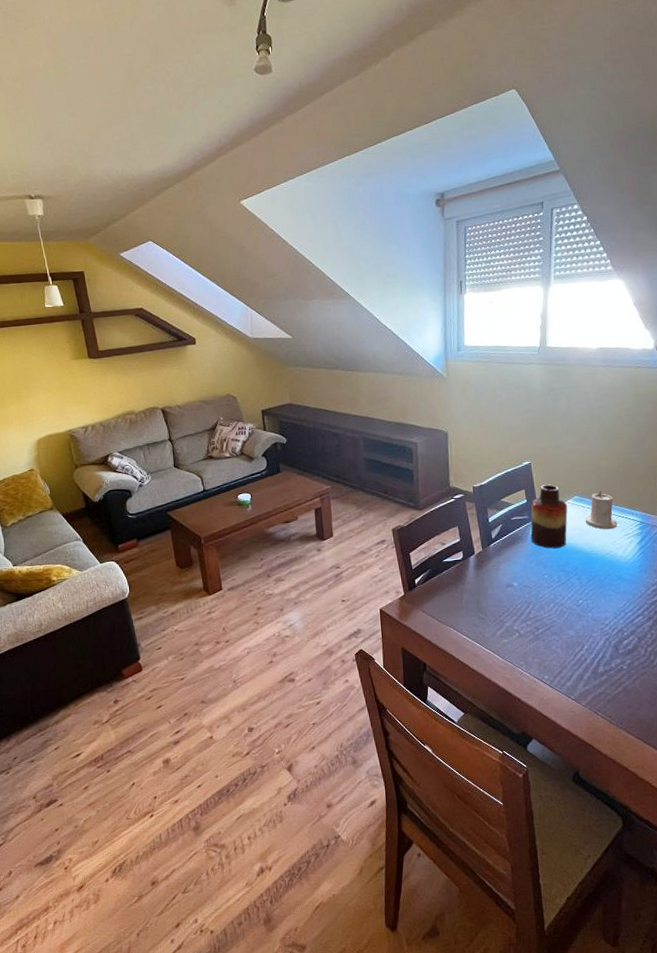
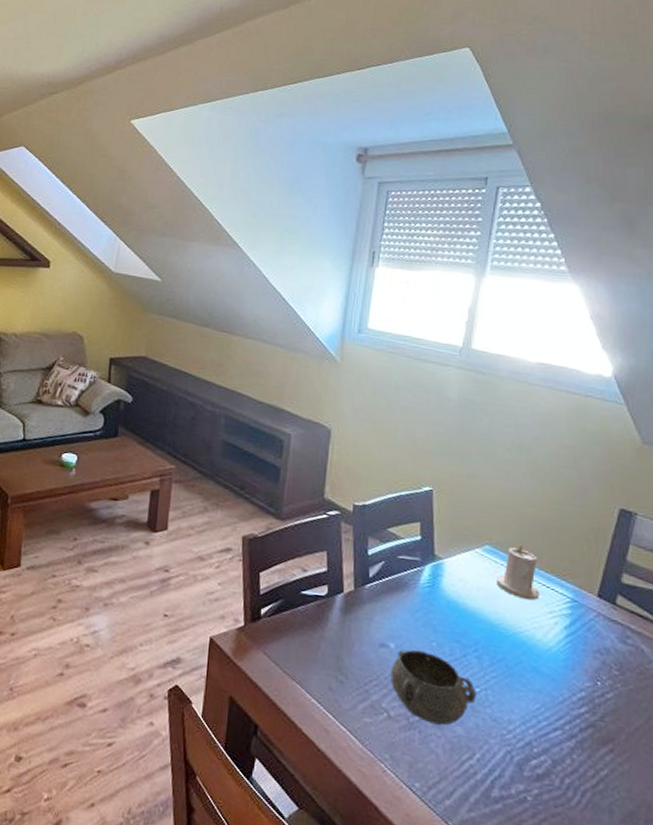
decorative bowl: none [517,583,581,633] -> present [390,649,477,726]
vase: present [530,484,568,549] -> none [420,521,475,610]

